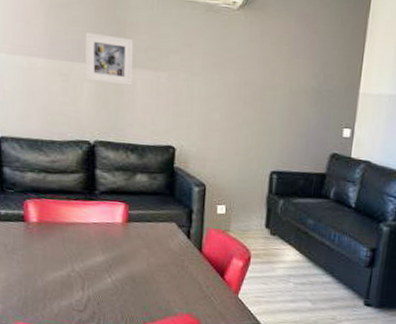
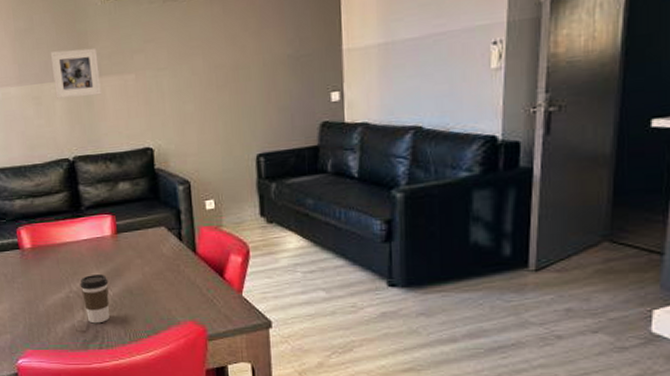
coffee cup: none [83,257,113,306] -> present [80,274,110,324]

